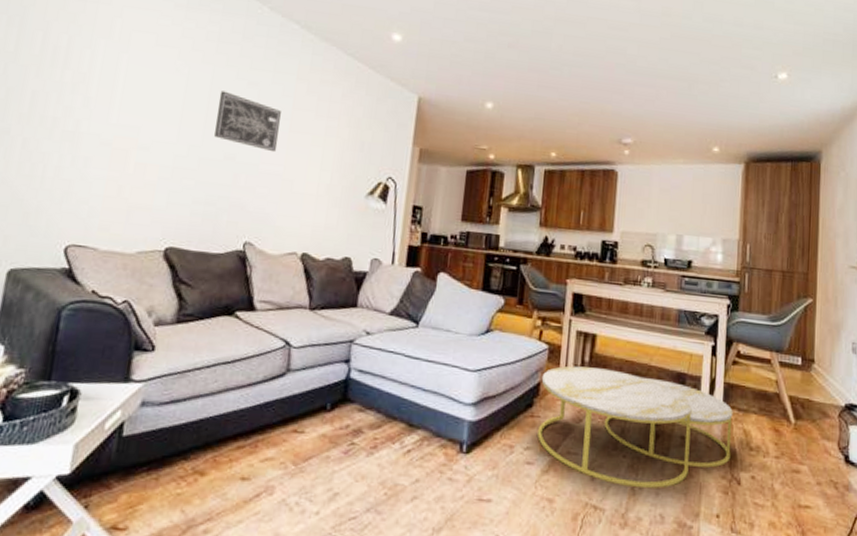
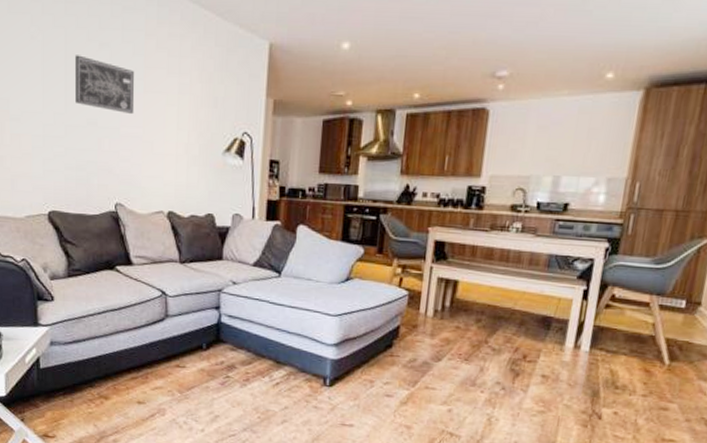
coffee table: present [537,366,733,488] -> none [397,310,601,420]

